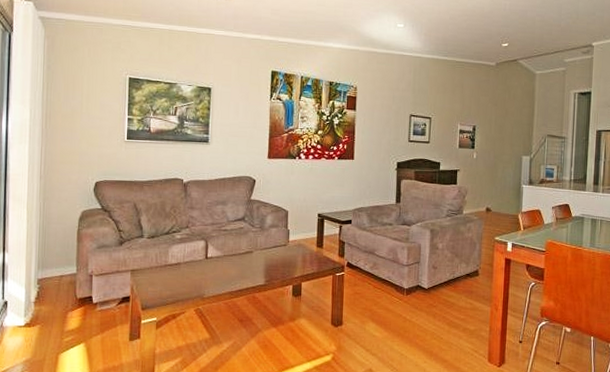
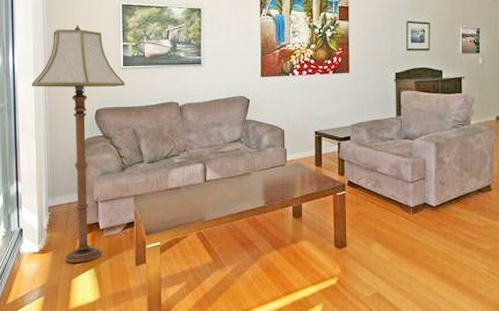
floor lamp: none [25,95,128,337] -> present [31,25,125,263]

